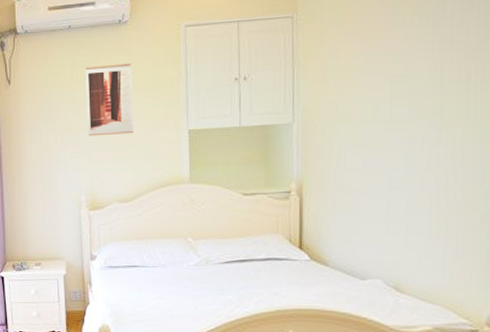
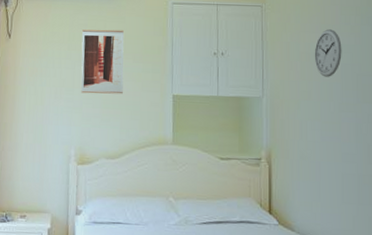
wall clock: none [357,35,393,94] -> present [314,29,342,77]

